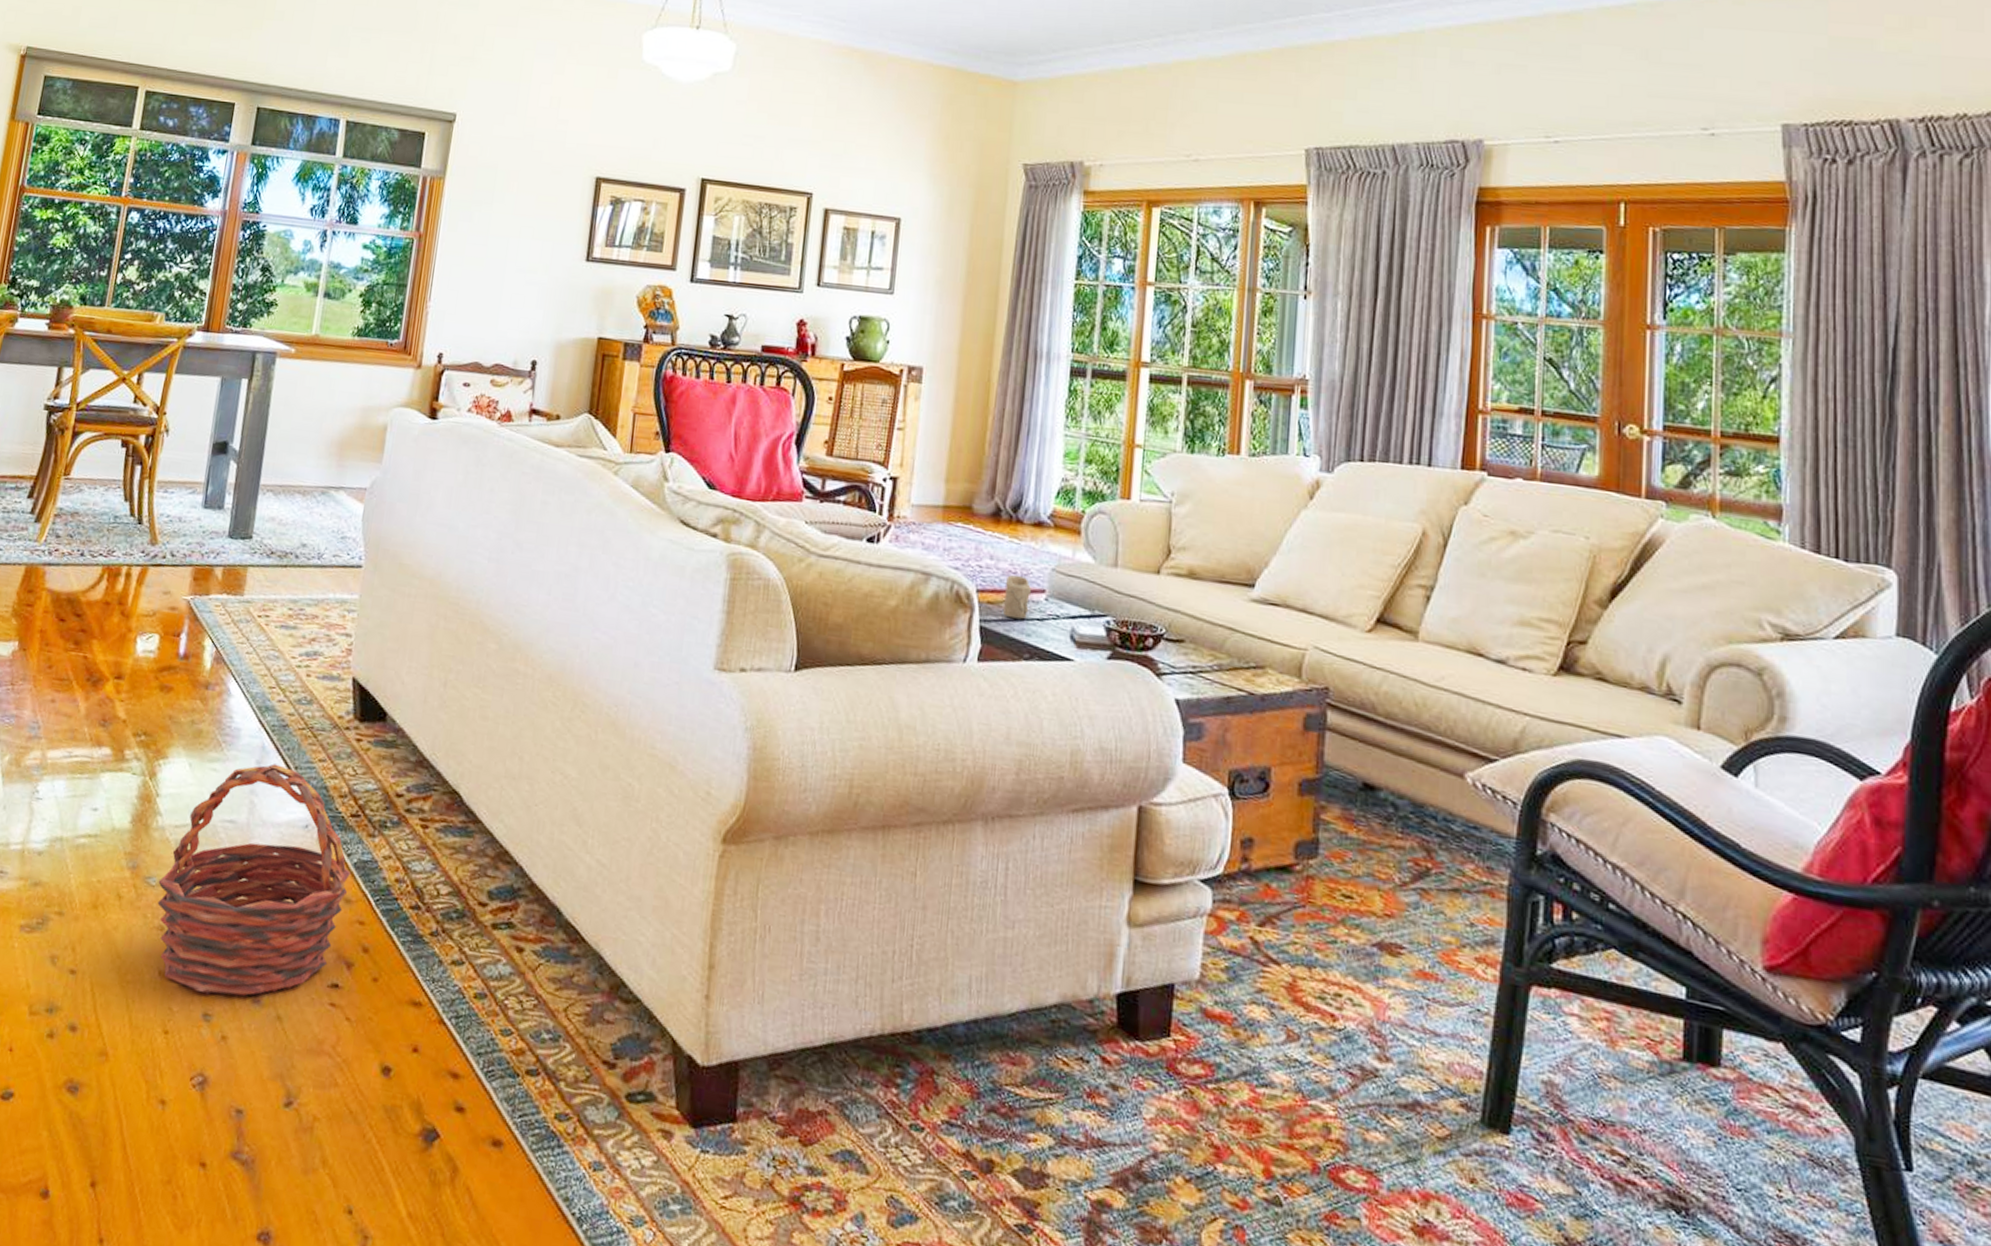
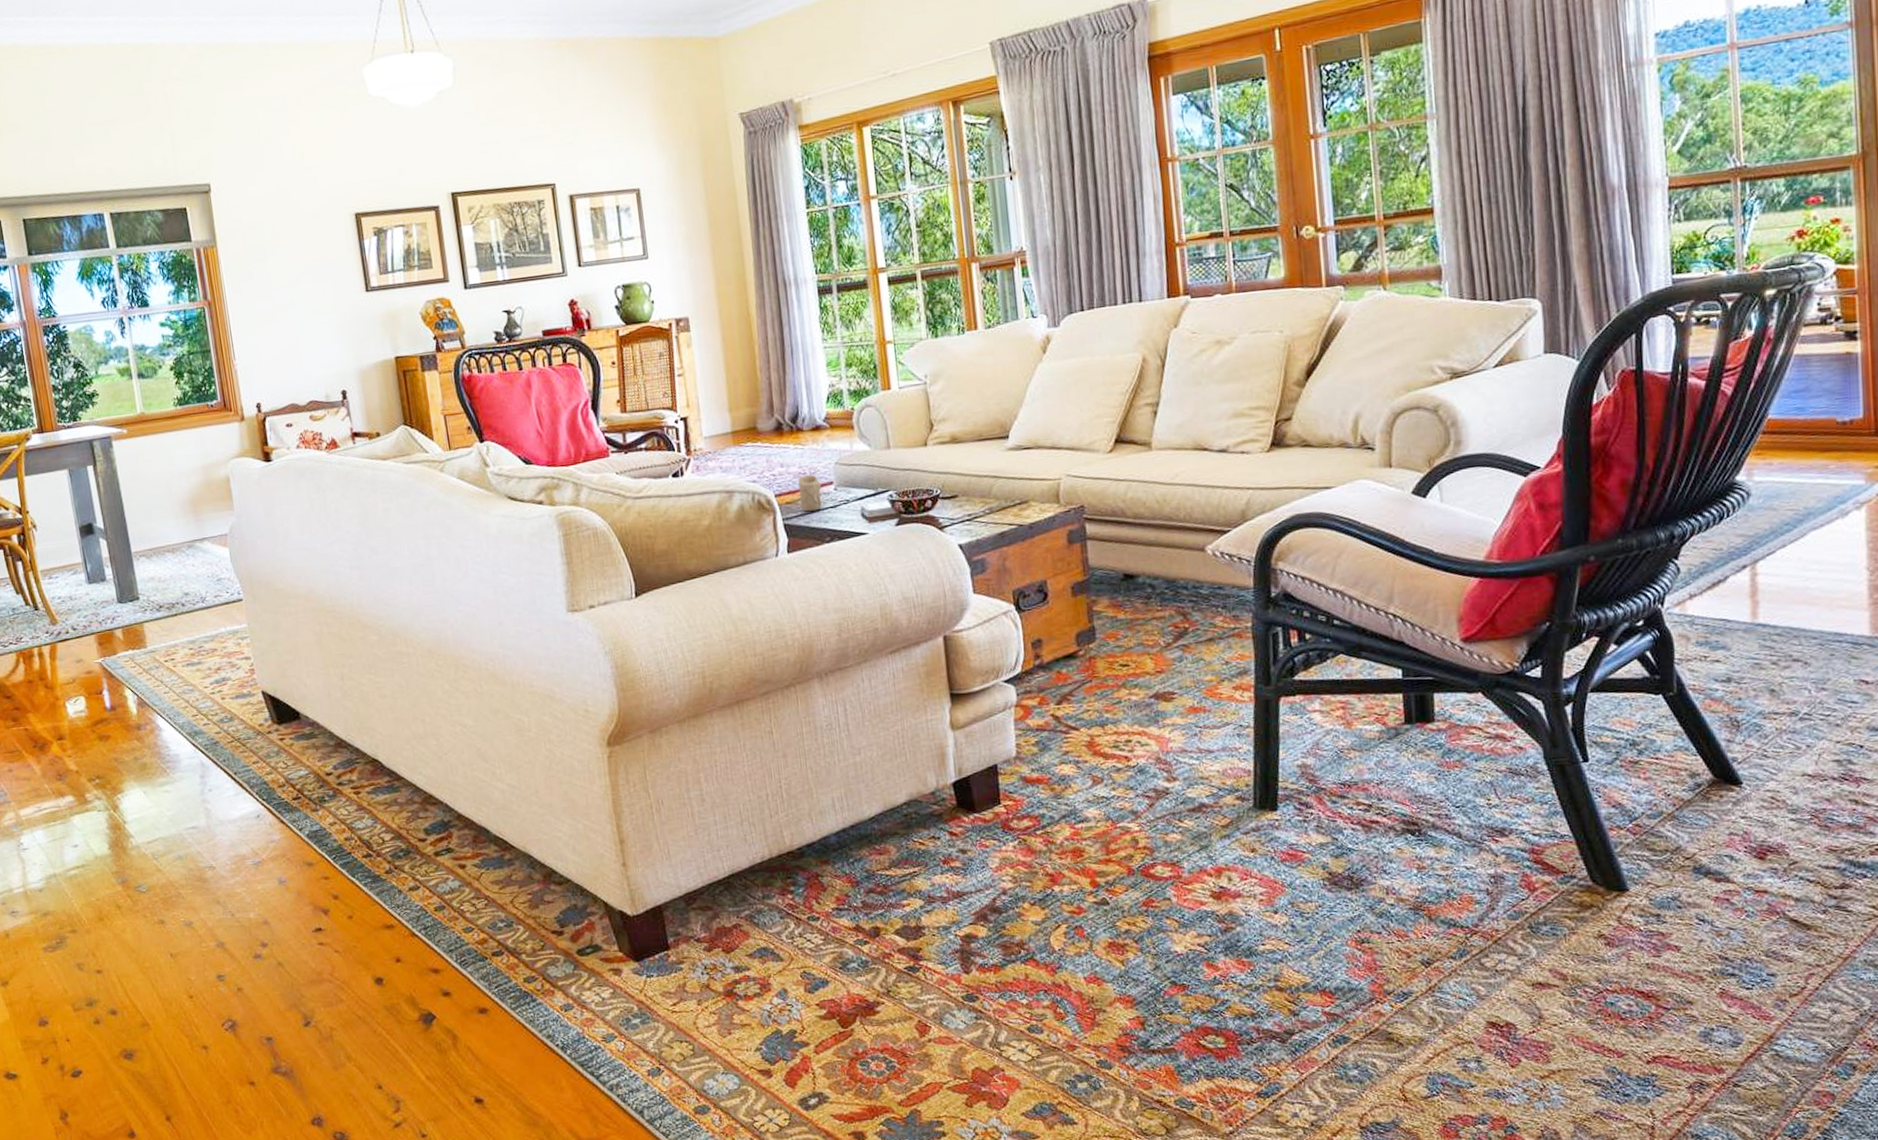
basket: present [157,763,351,996] -> none [147,774,308,962]

